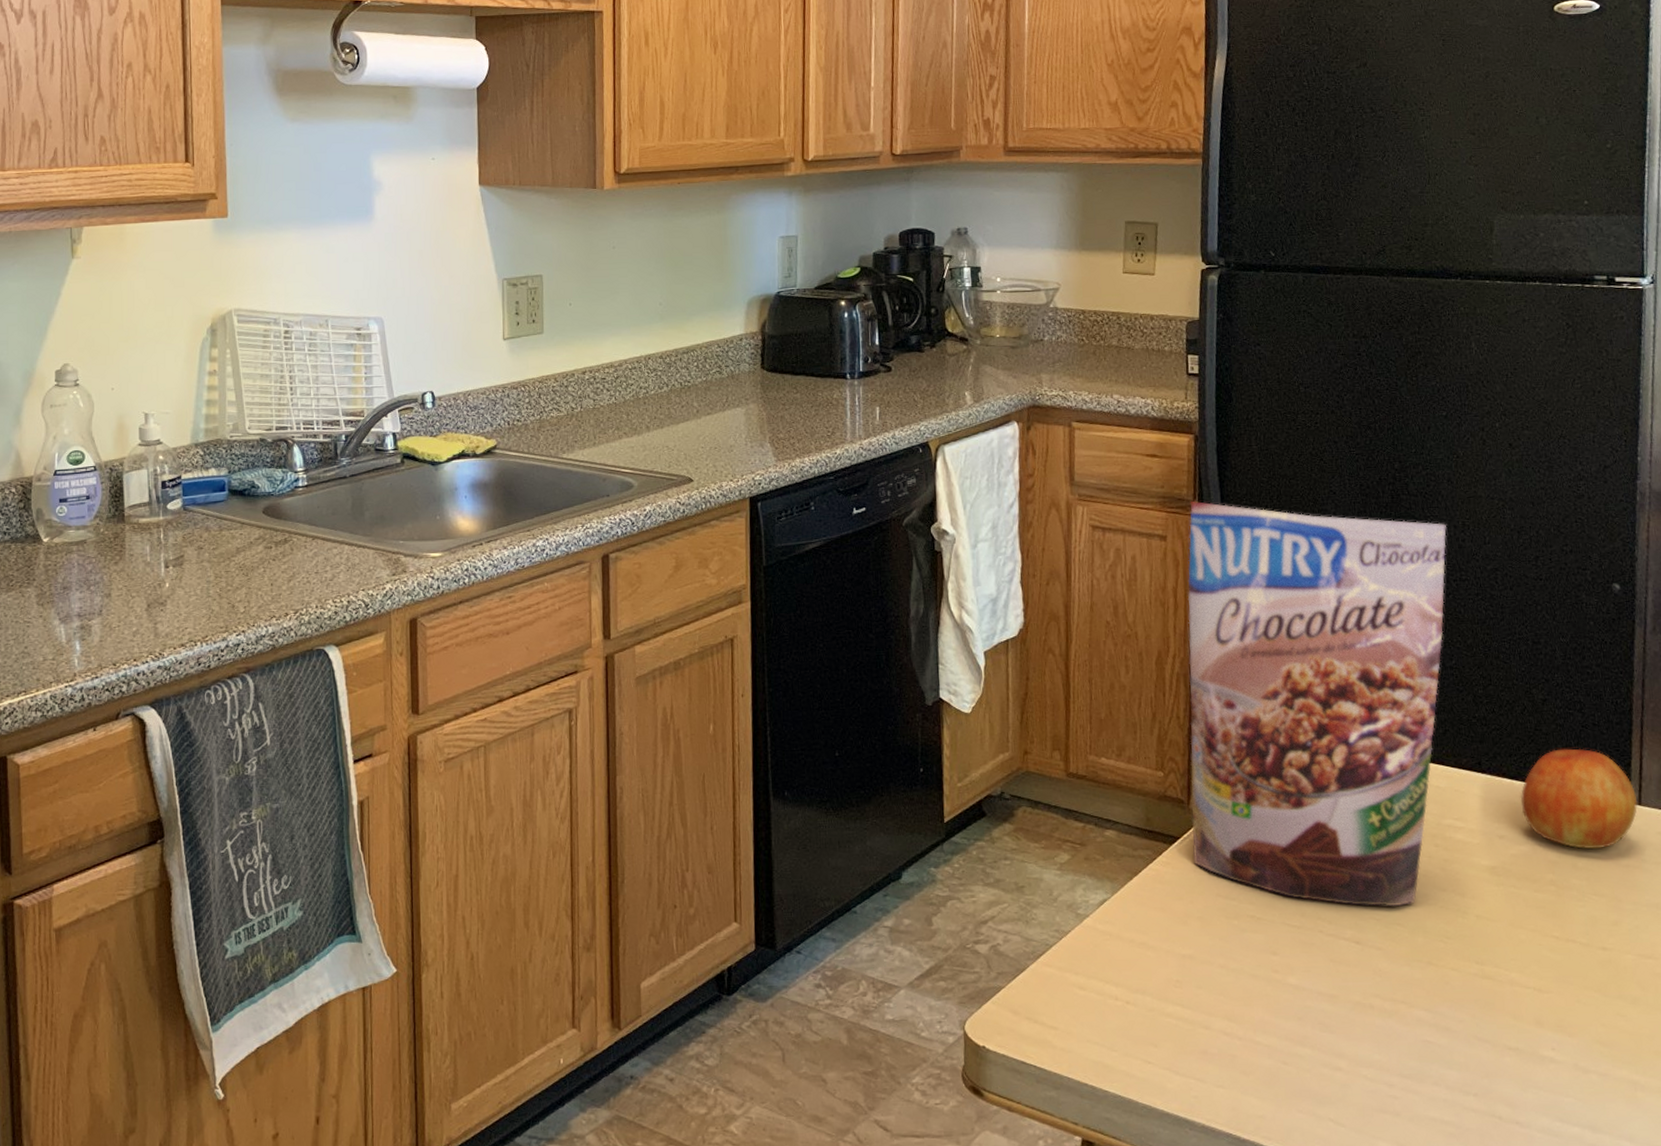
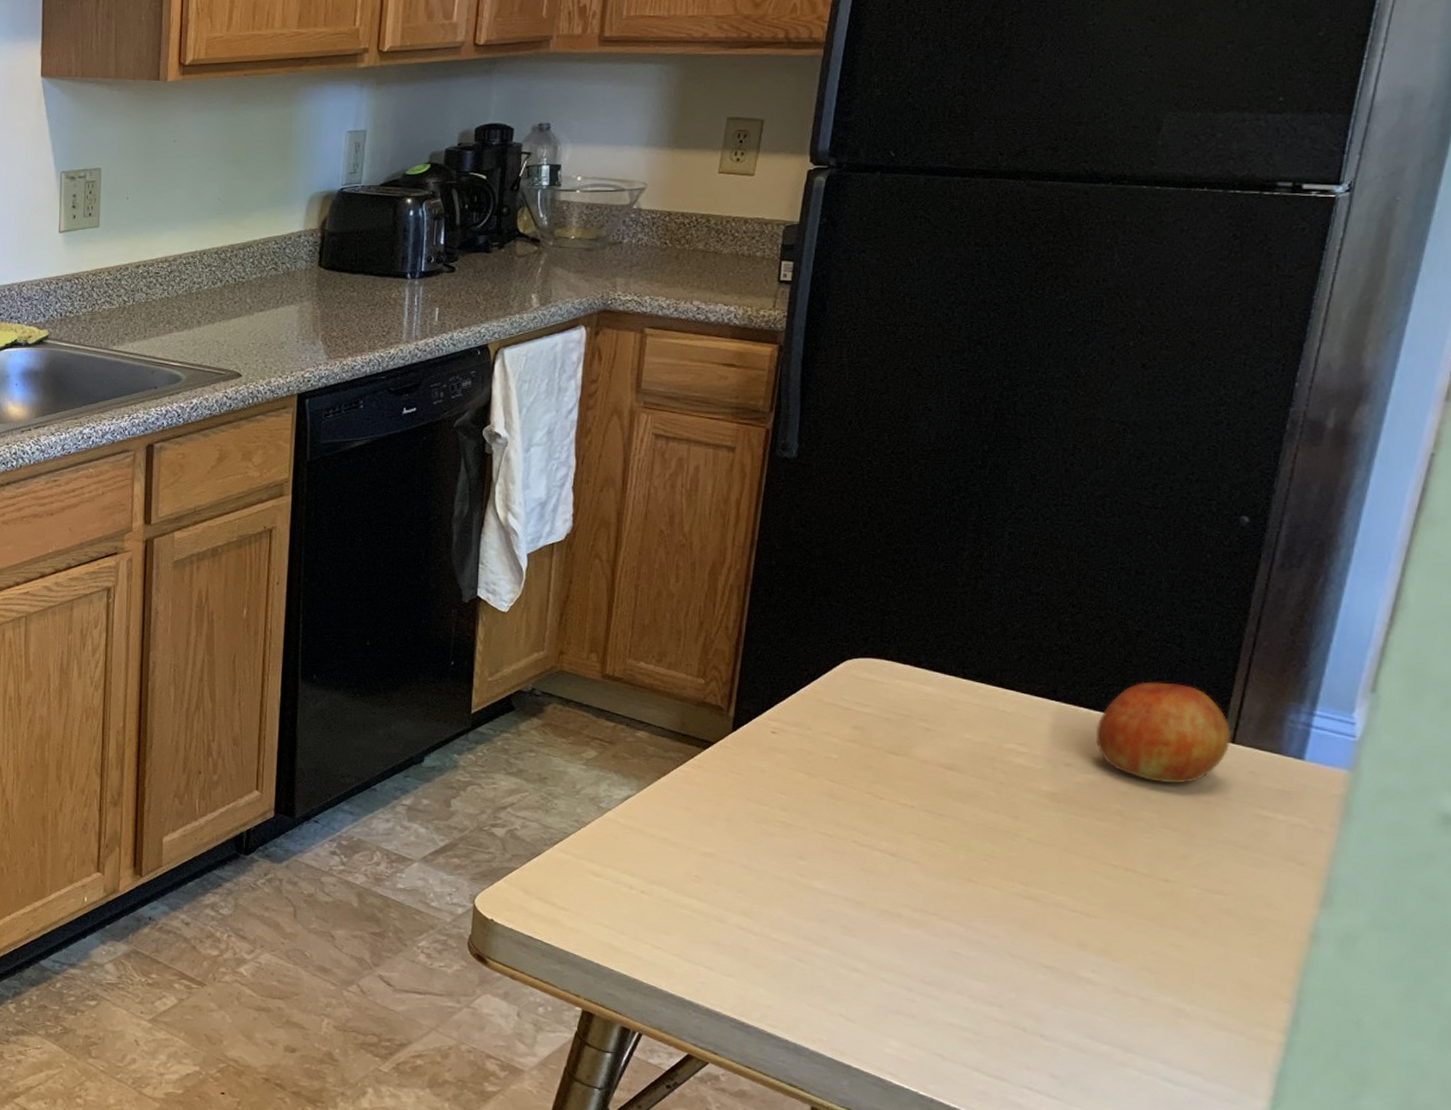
granola pouch: present [1188,500,1446,906] -> none [726,412,1054,823]

